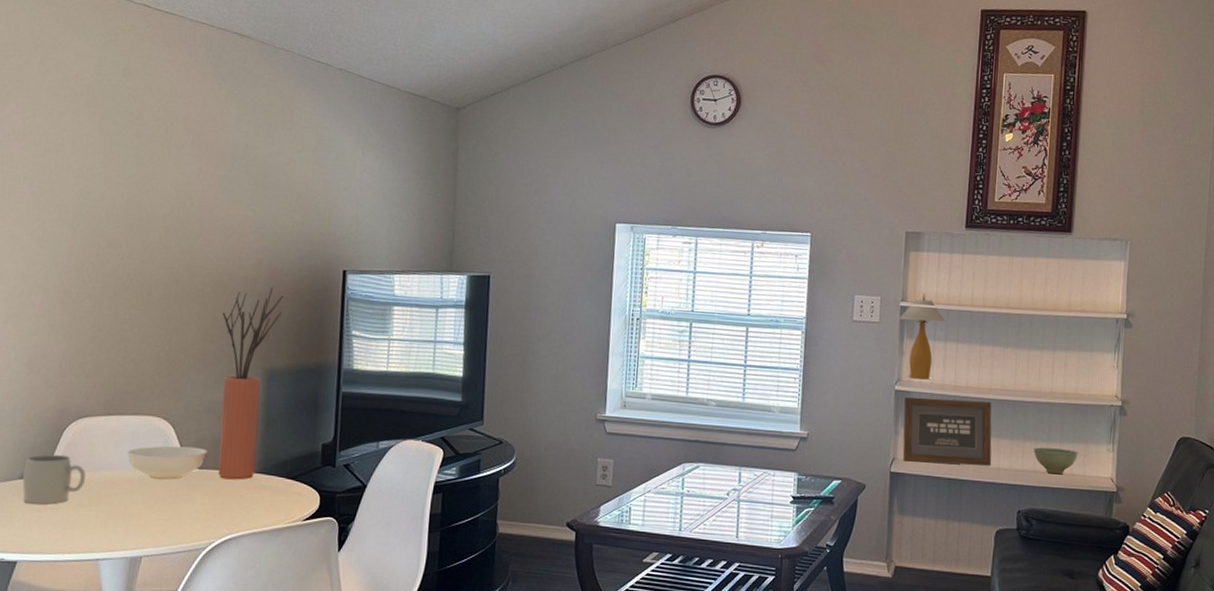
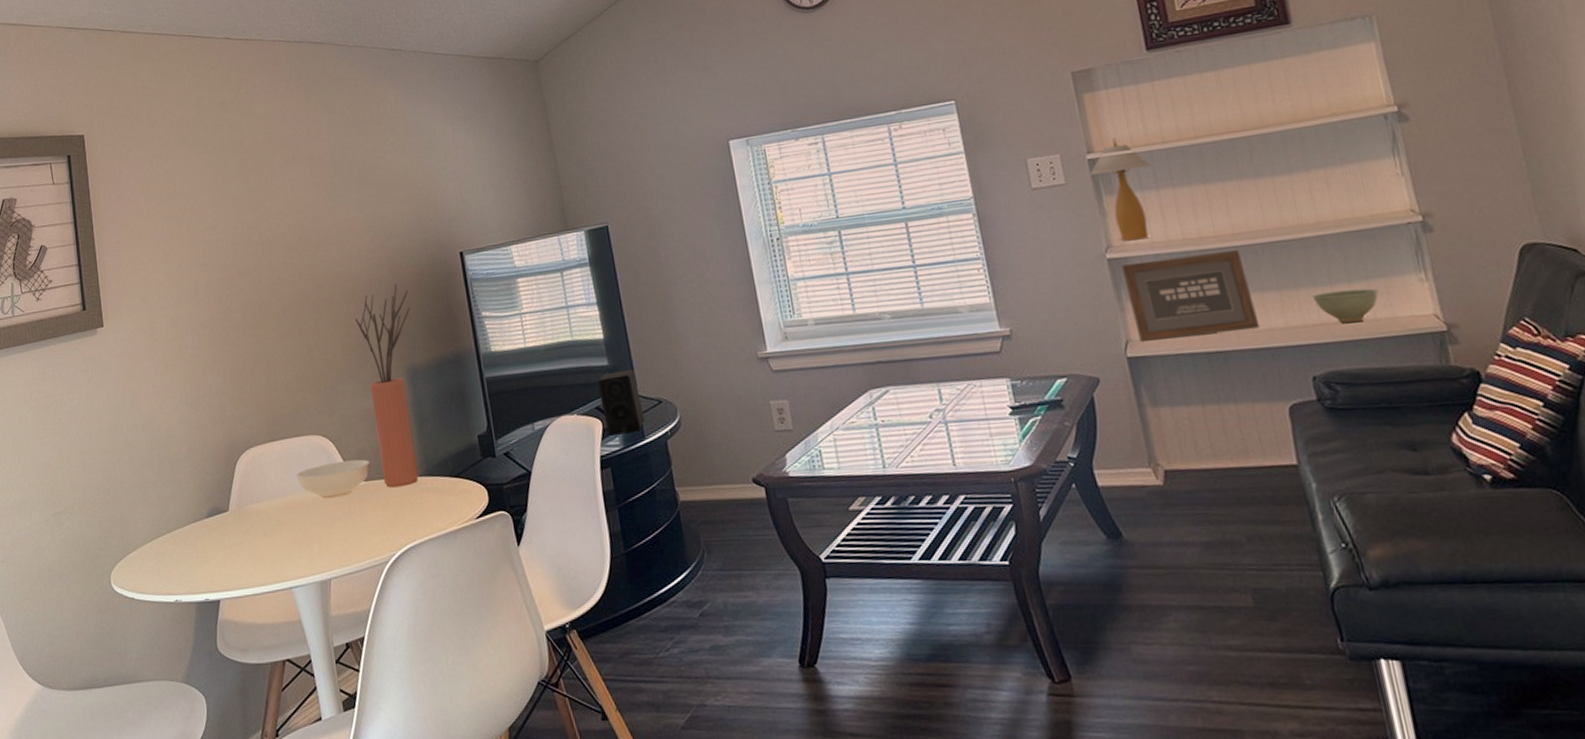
mug: present [22,454,86,505] -> none [208,487,265,542]
speaker: none [446,408,485,466] -> present [597,369,645,436]

